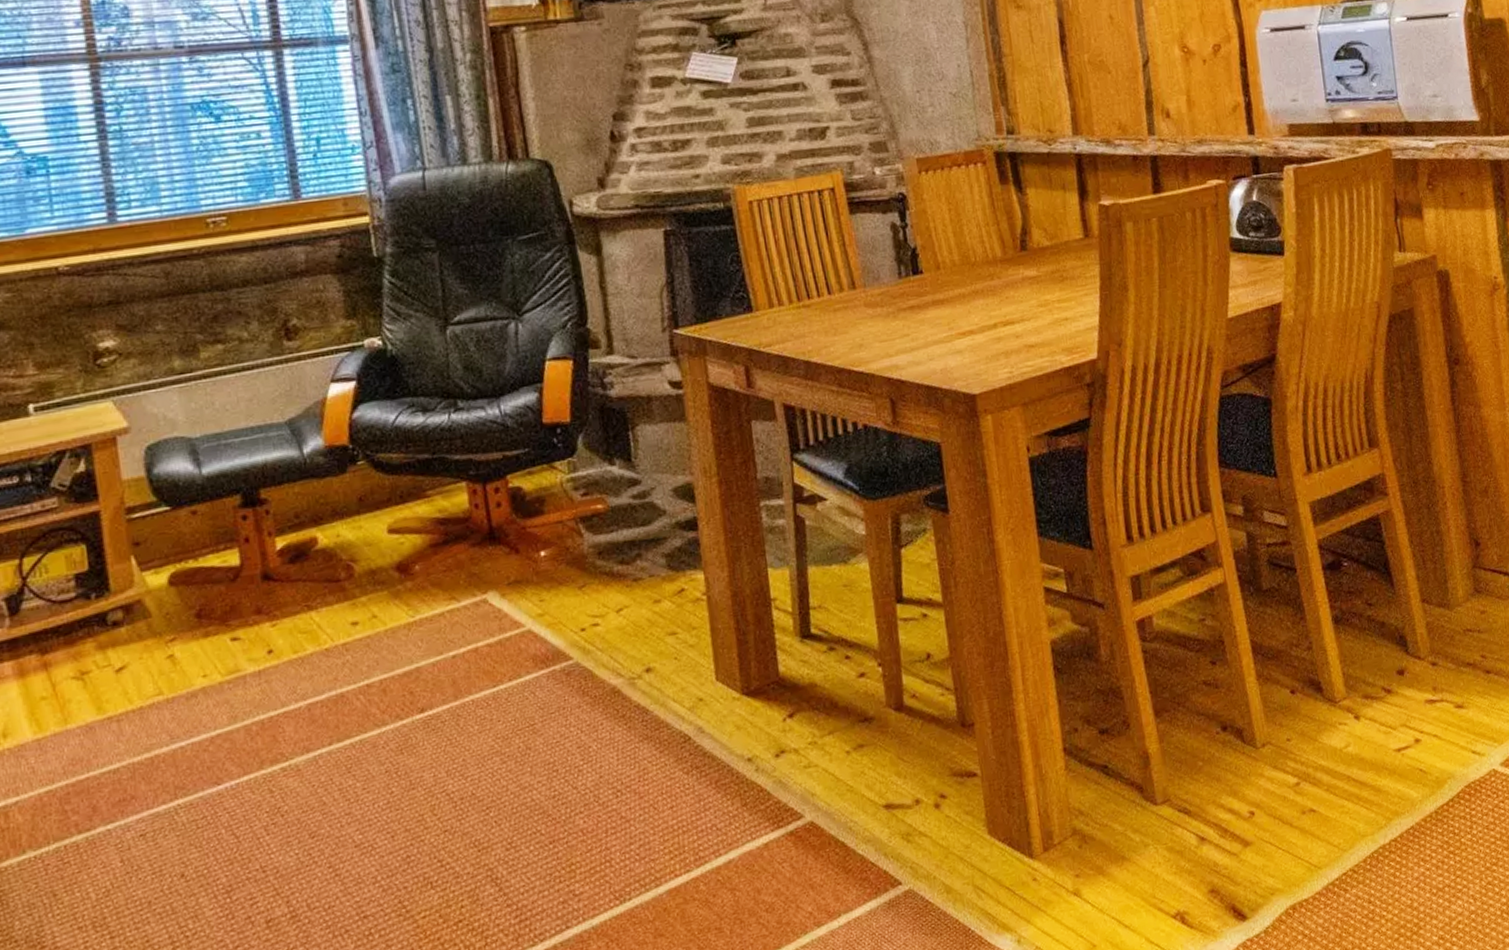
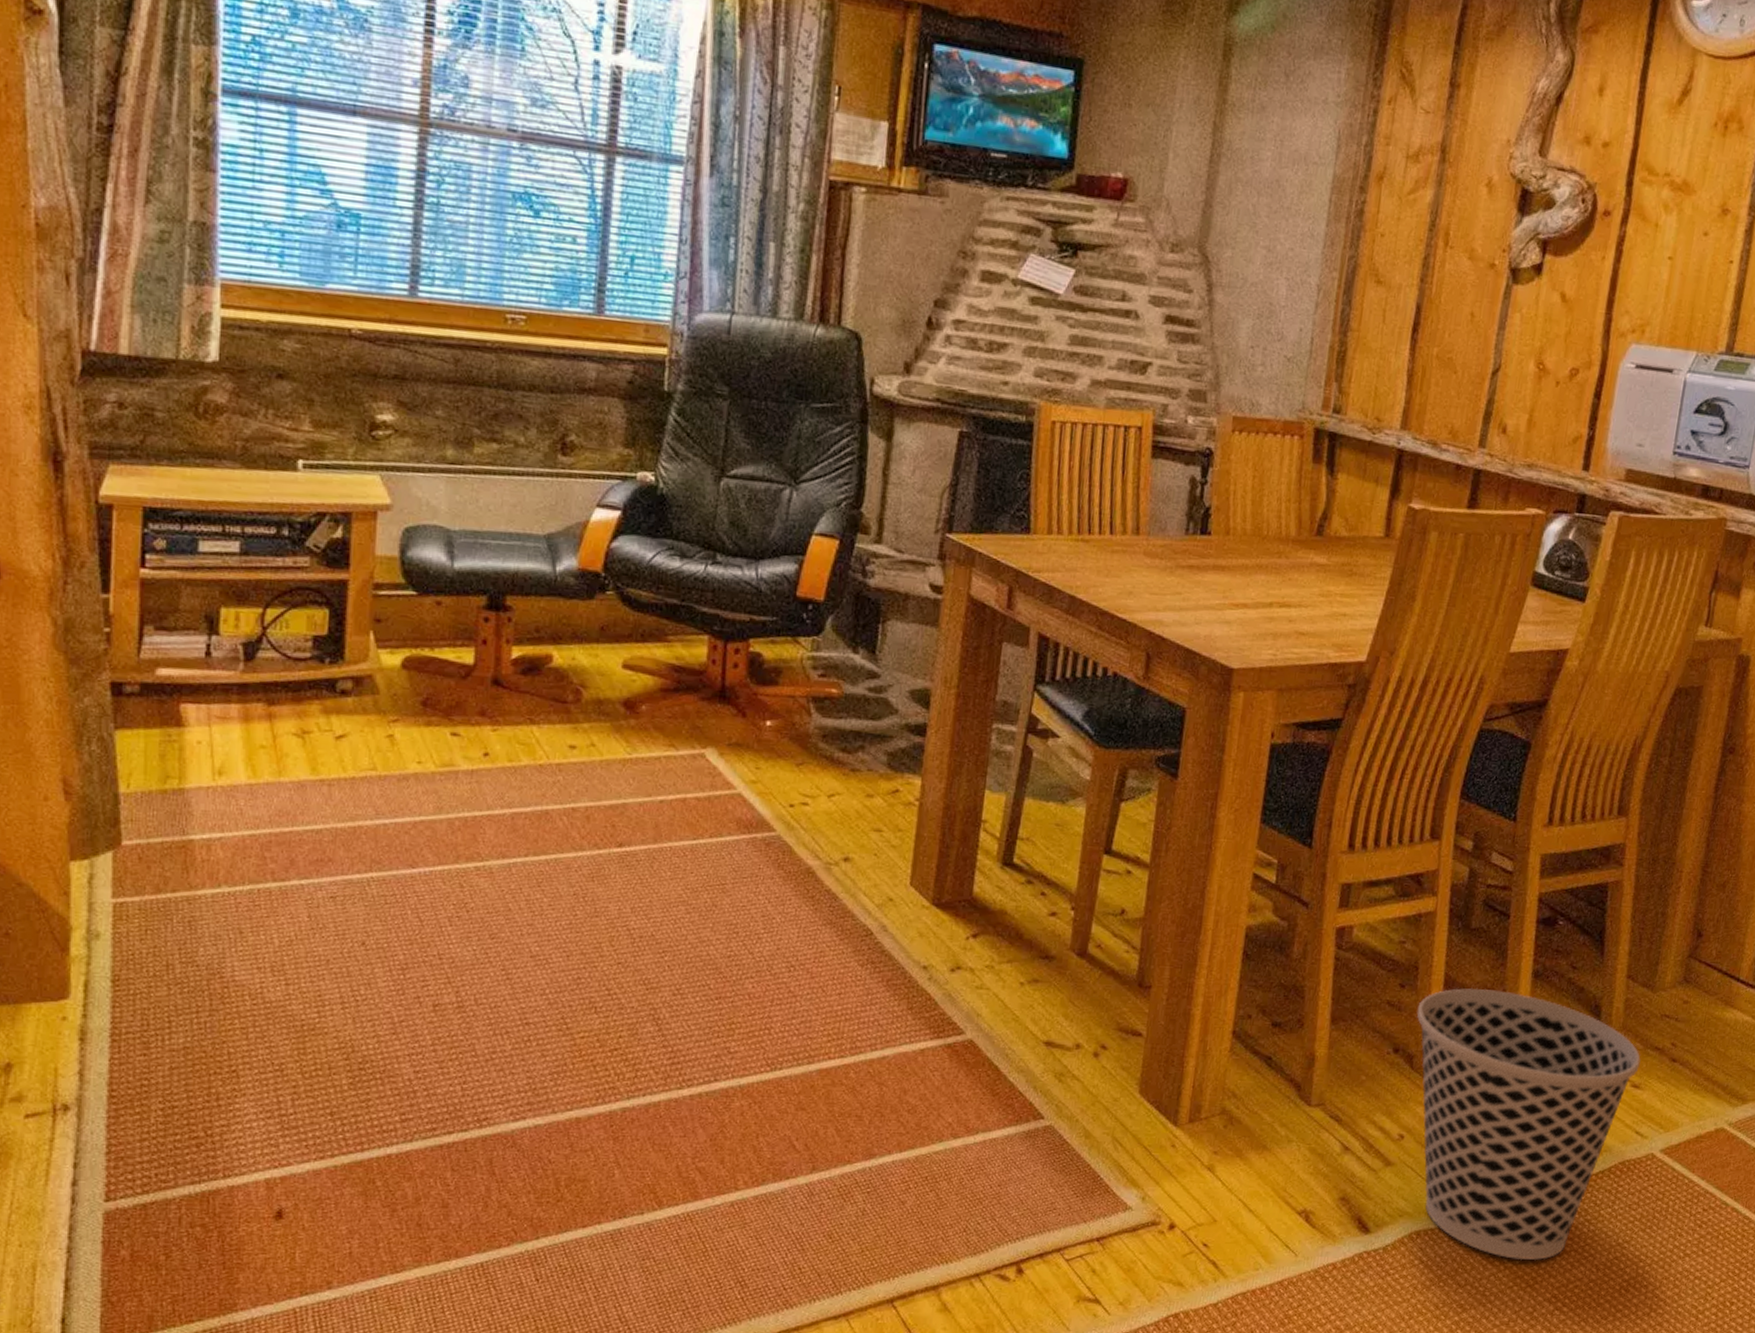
wastebasket: none [1233,642,1458,911] -> present [1416,988,1641,1261]

